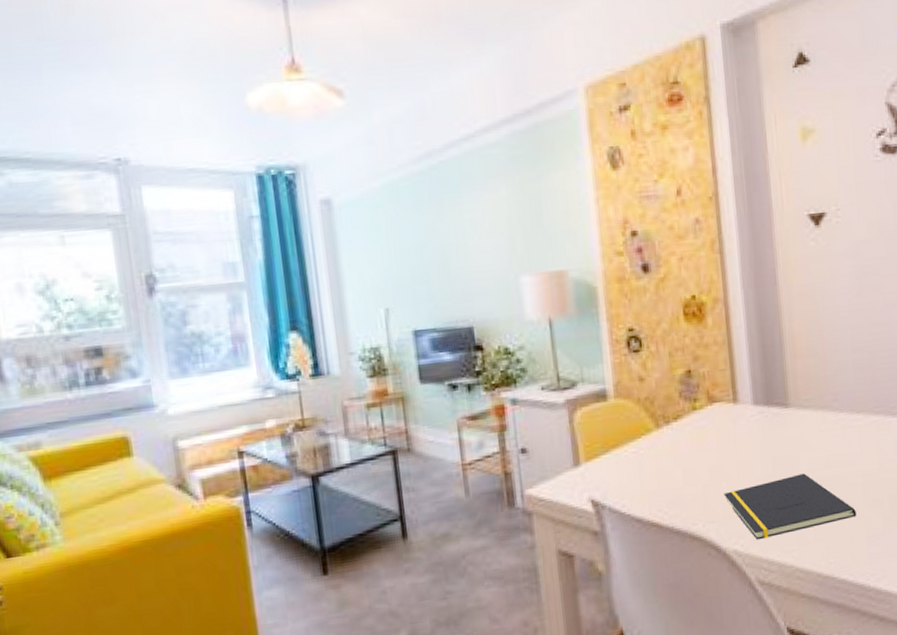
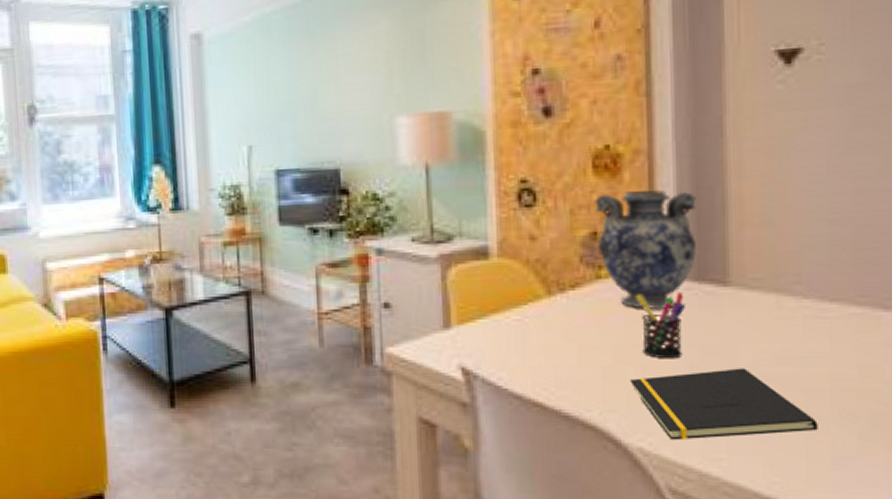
decorative vase: none [687,331,765,433] -> present [594,190,697,310]
pen holder: none [723,416,760,473] -> present [636,293,685,359]

